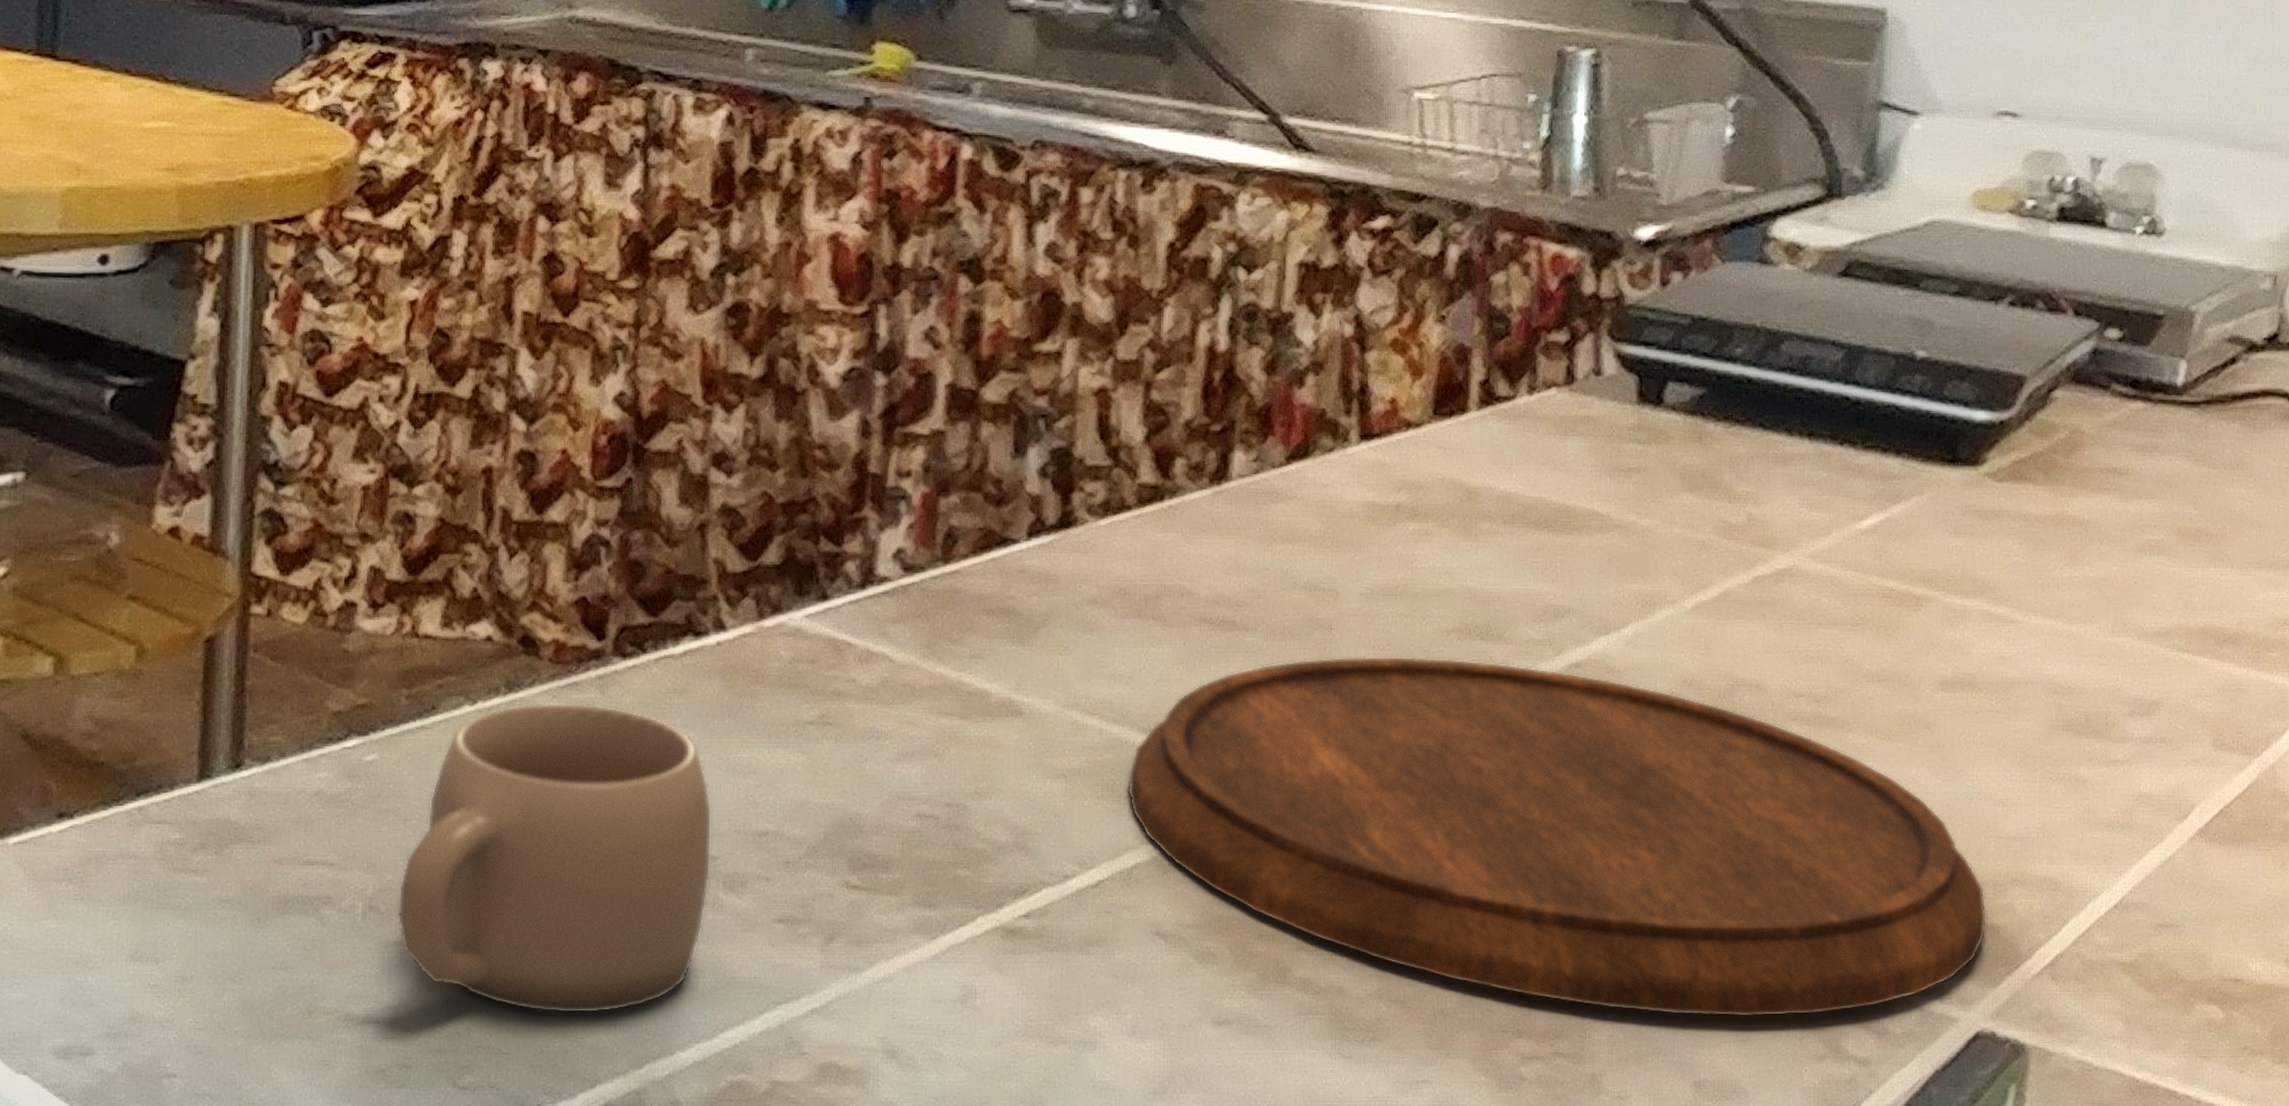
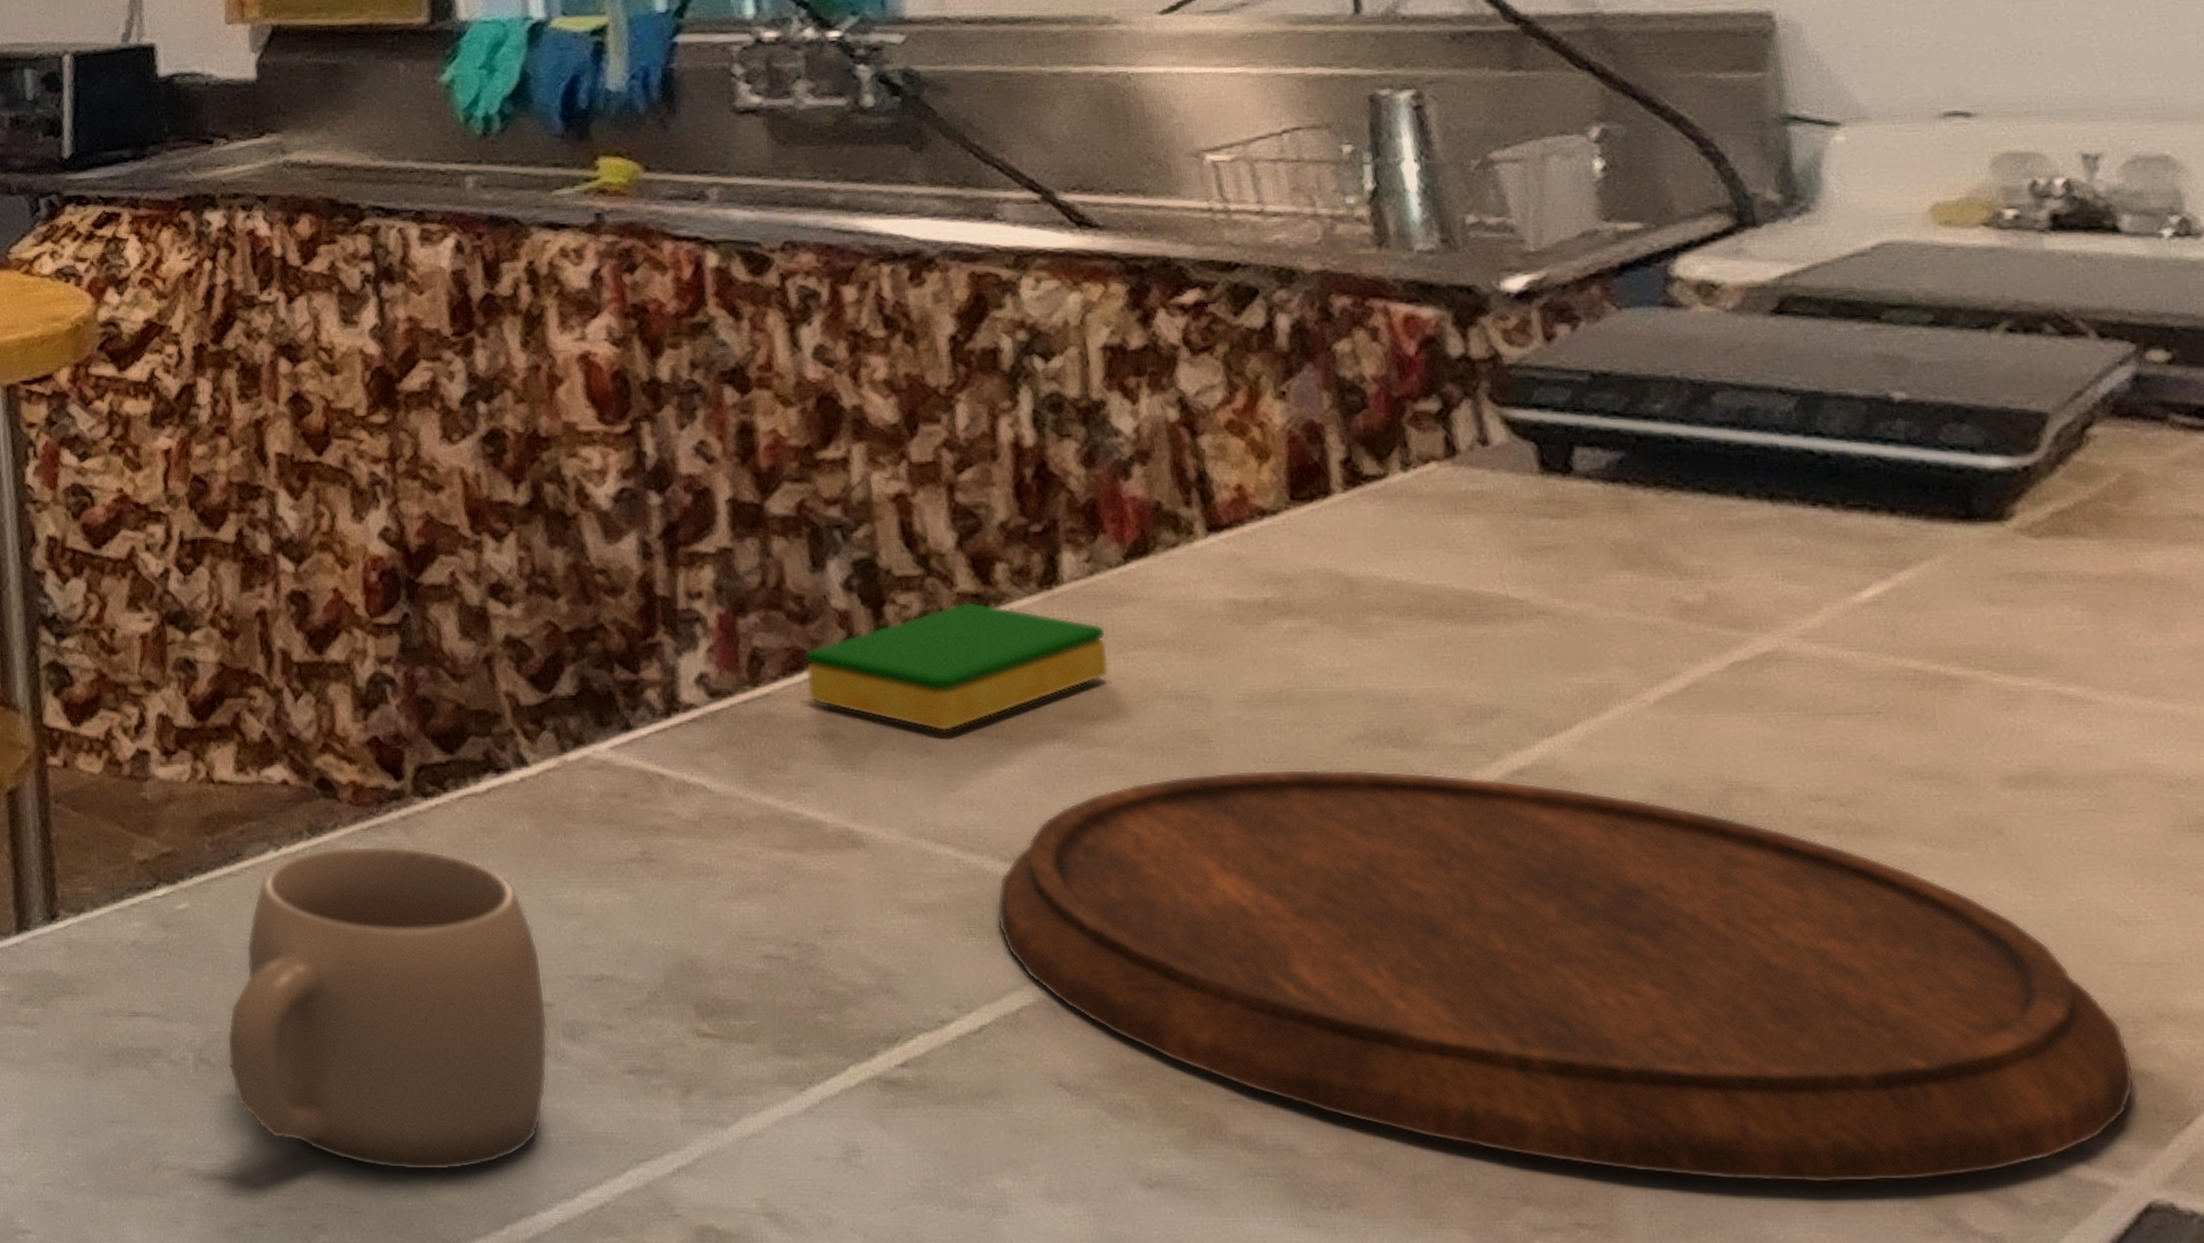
dish sponge: none [993,492,1261,612] -> present [804,601,1110,732]

